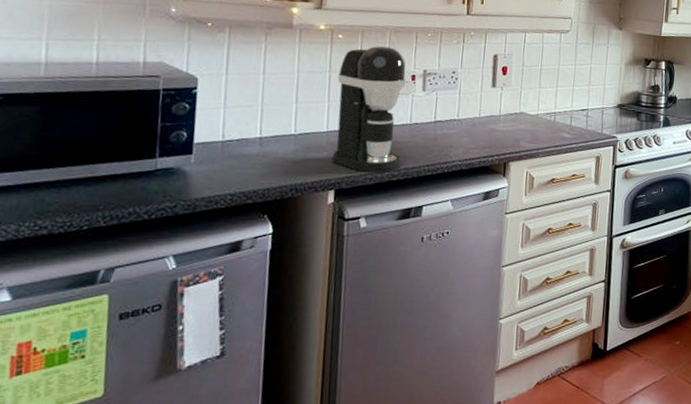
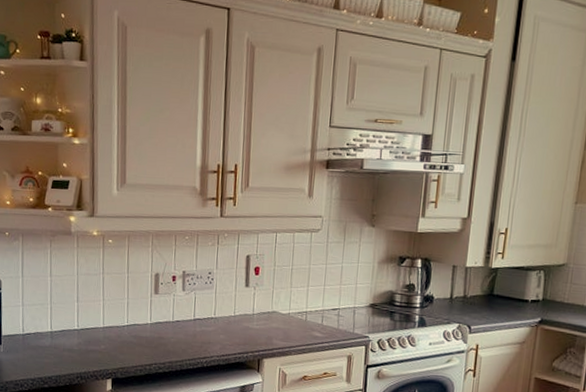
coffee maker: present [331,46,406,172] -> none [108,249,168,365]

